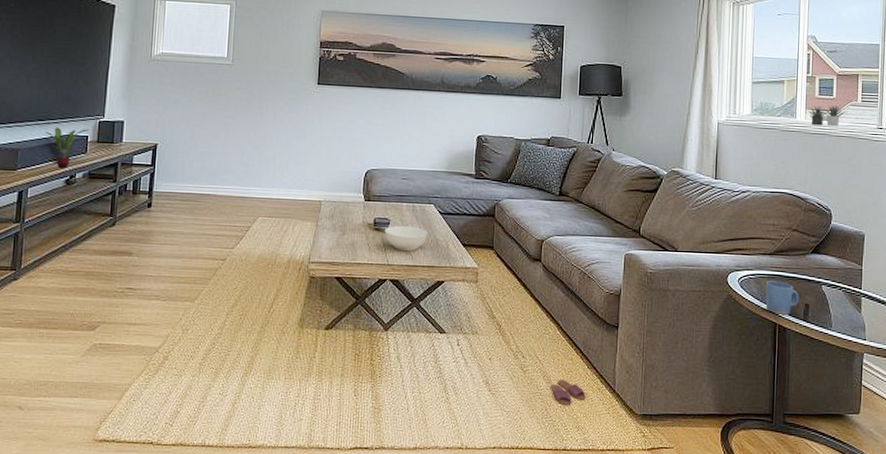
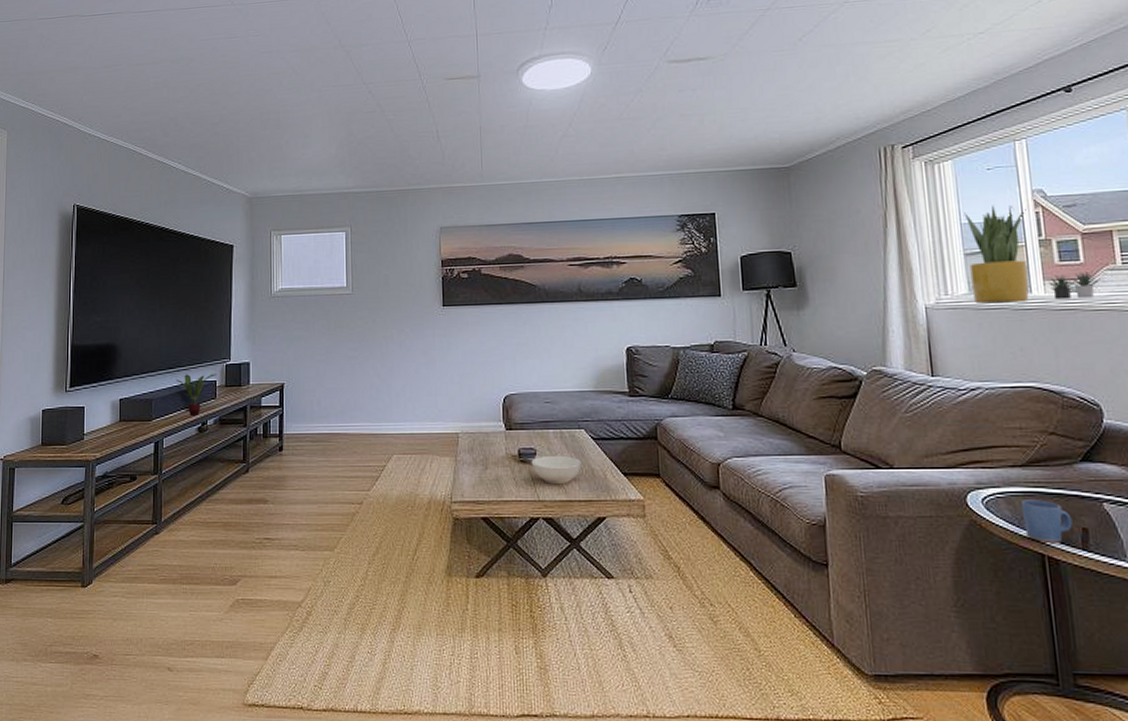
slippers: present [551,380,586,405] -> none [750,632,797,663]
planter: none [753,44,801,125] -> present [964,205,1030,304]

